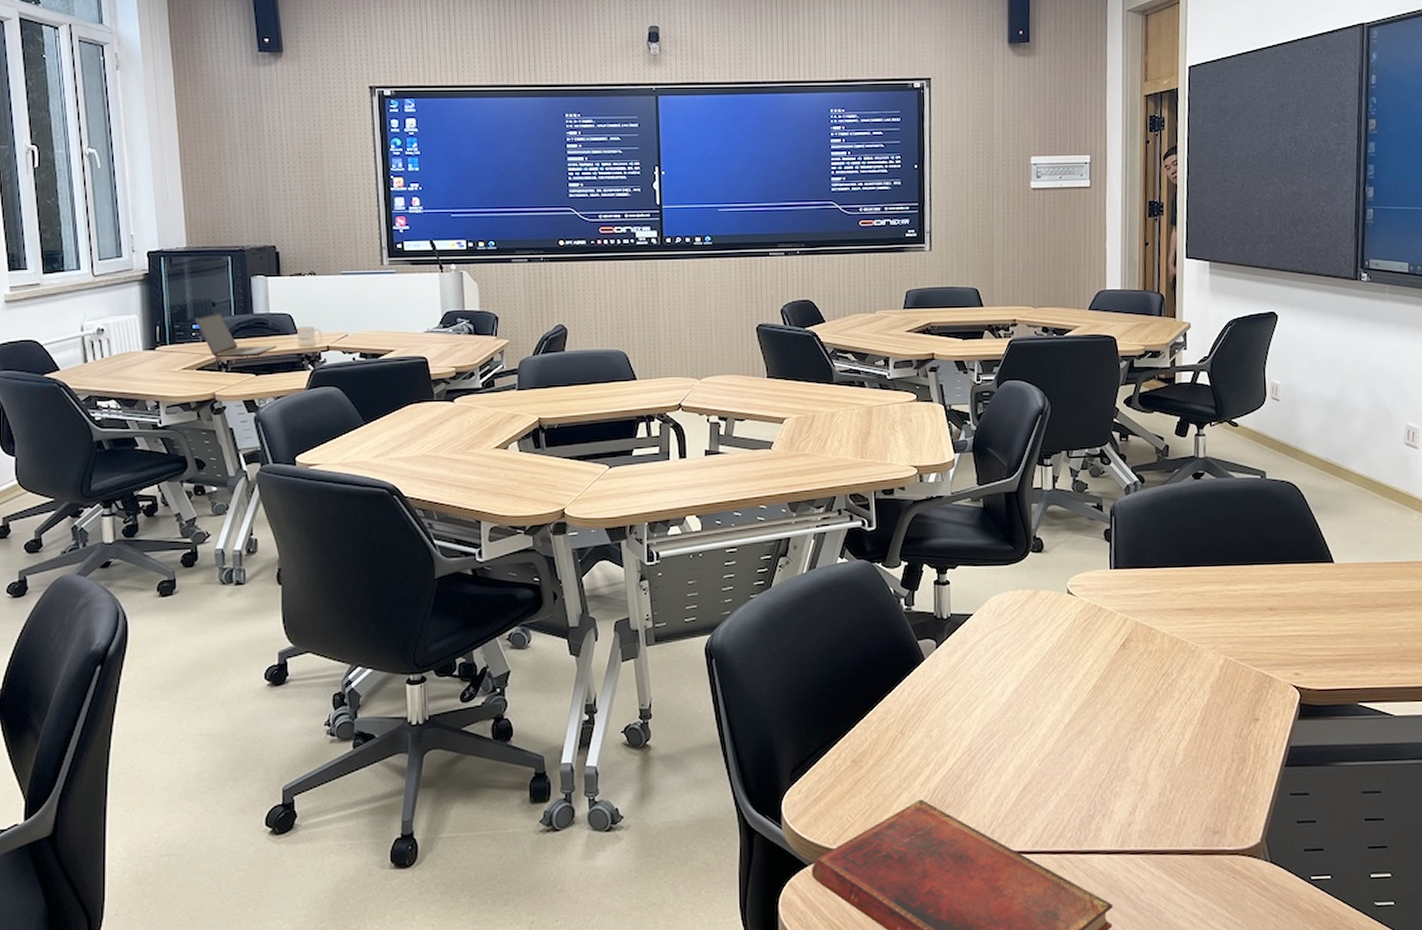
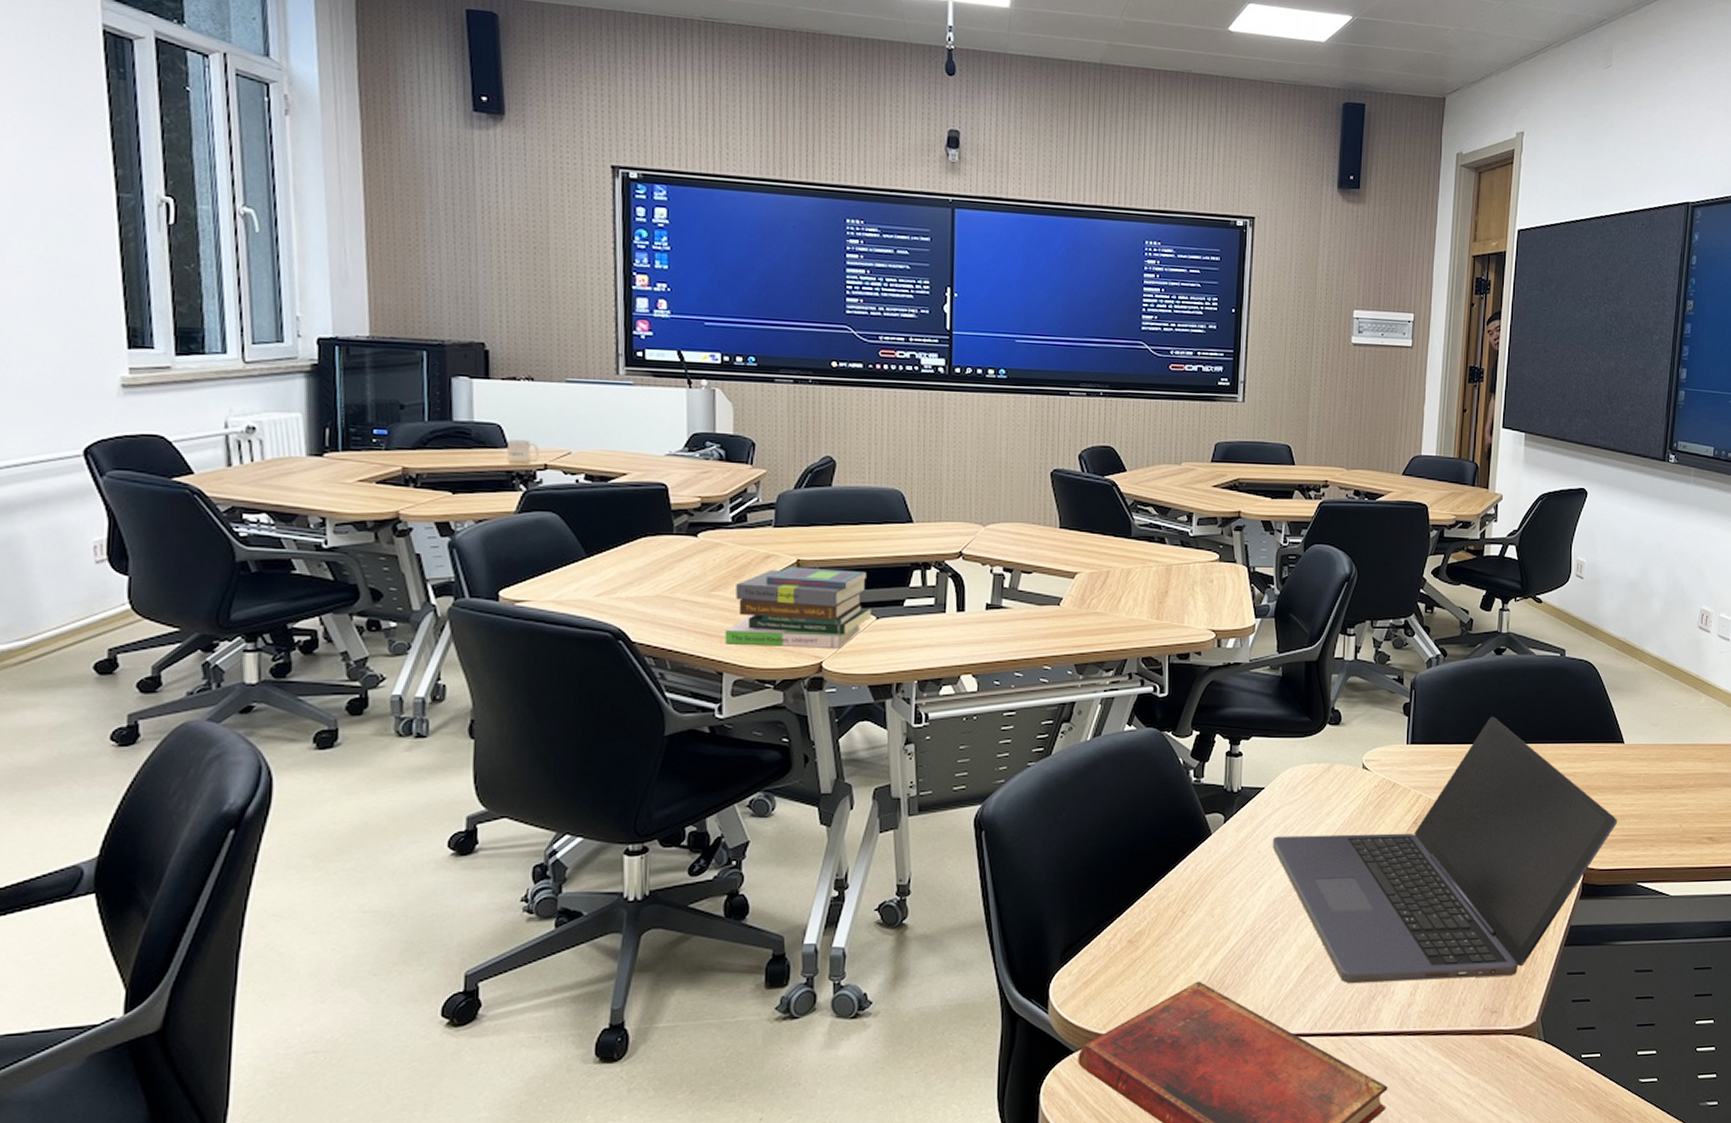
laptop: present [195,312,278,358] -> none [377,416,482,471]
books: none [481,424,604,497] -> present [724,567,871,648]
laptop: none [983,539,1333,803] -> present [1272,716,1618,984]

